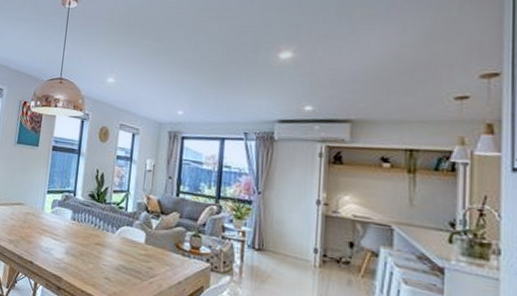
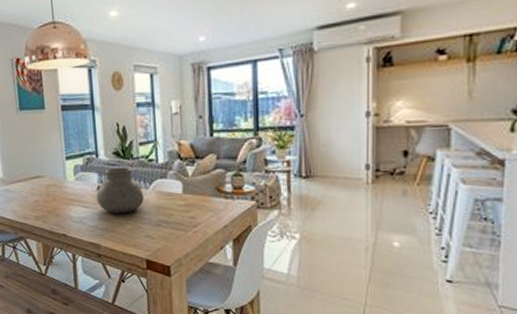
vase: none [67,208,110,253] -> present [96,167,144,214]

